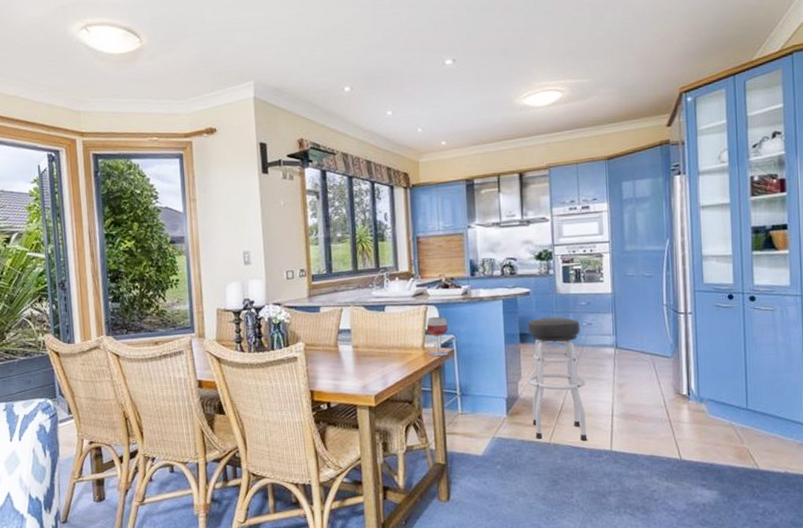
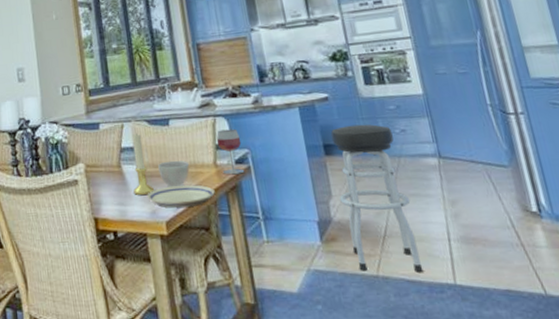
candle holder: none [348,317,367,373] -> present [133,133,155,196]
plate: none [359,364,421,384] -> present [147,185,215,208]
bowl: none [372,342,400,367] -> present [158,160,190,188]

